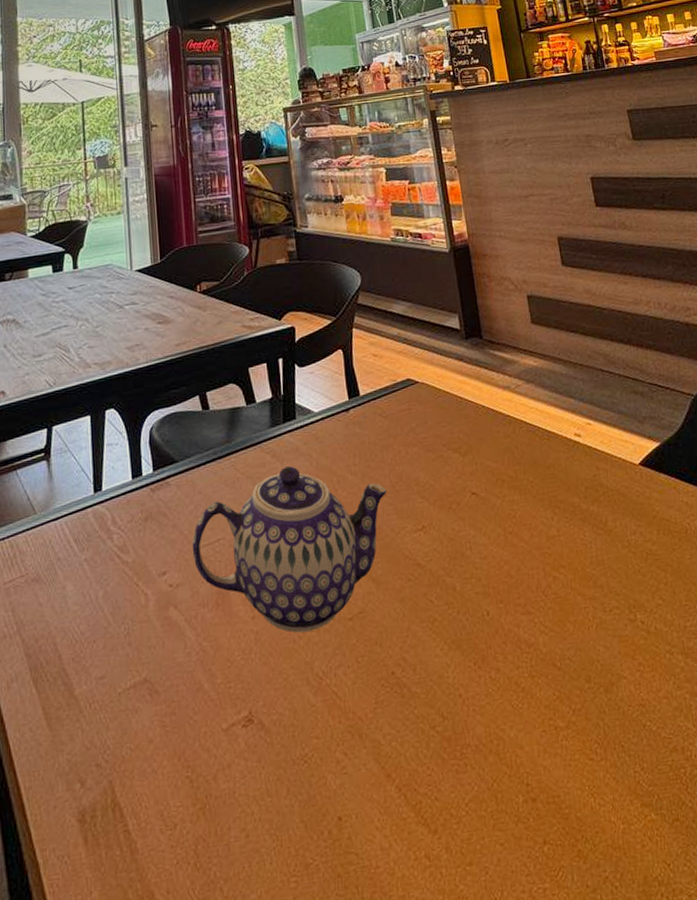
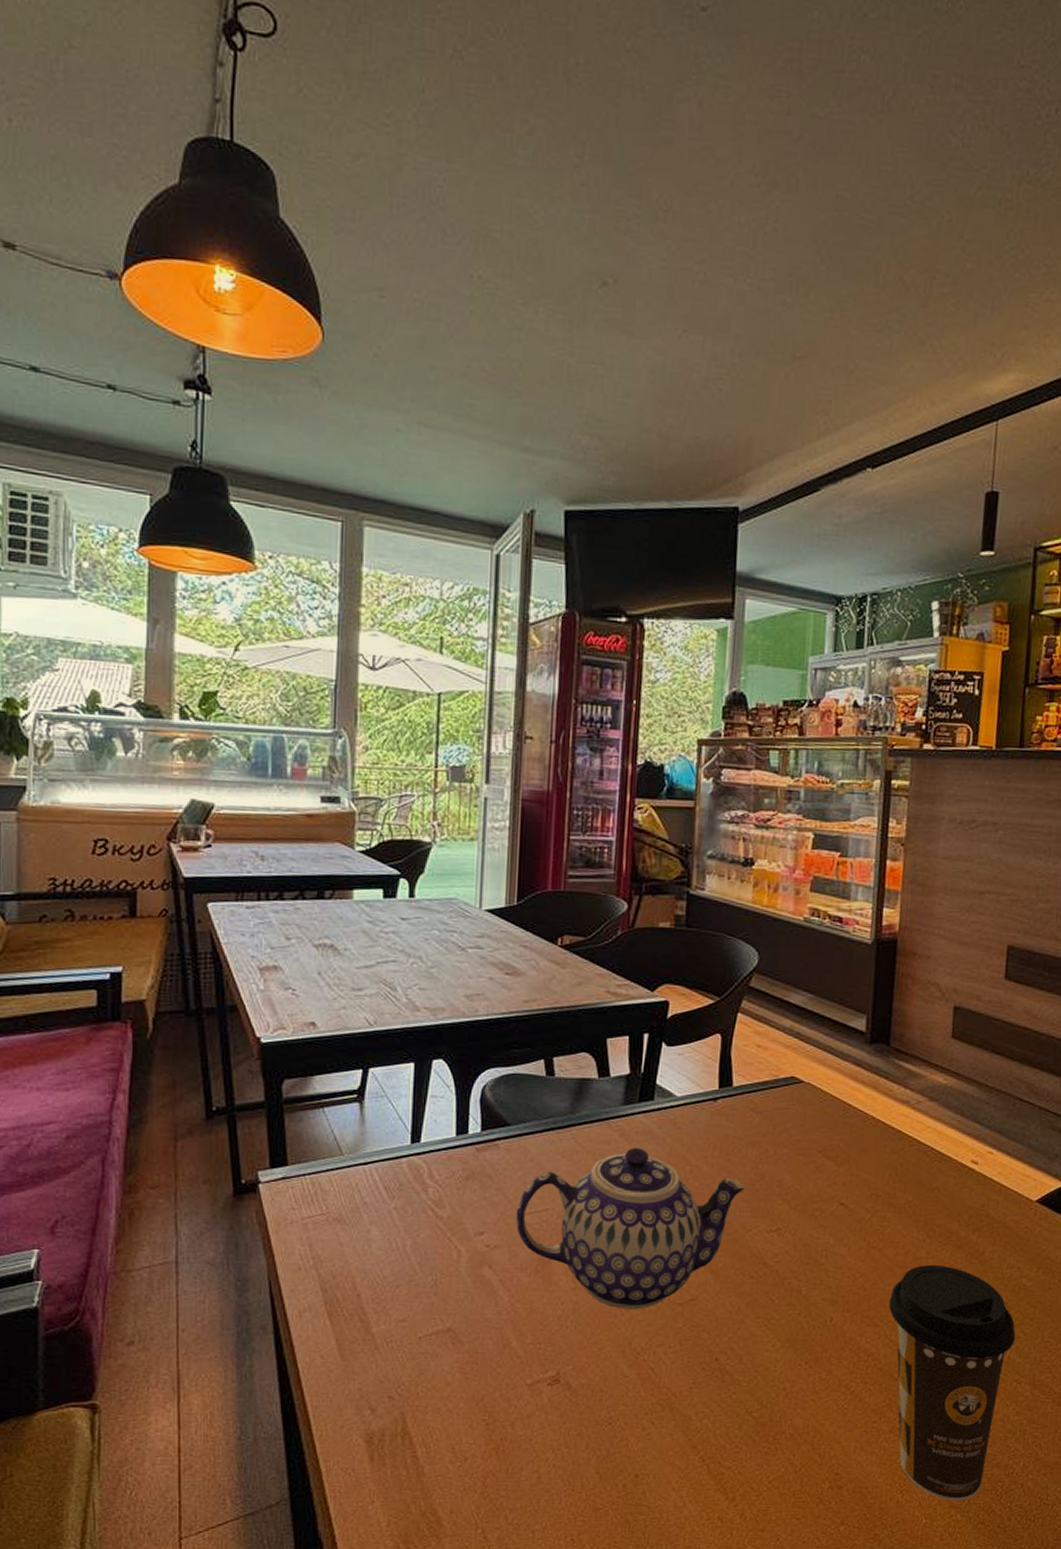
coffee cup: none [535,541,666,799] -> present [889,1264,1016,1501]

